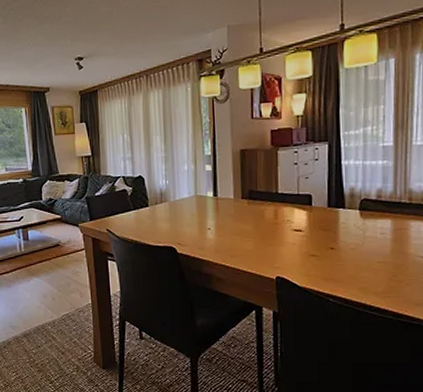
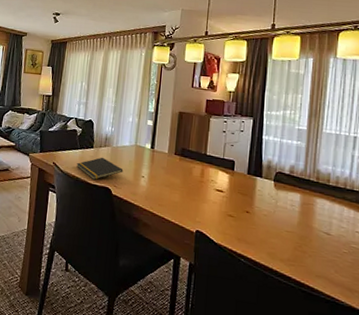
notepad: none [133,214,186,241] -> present [76,157,123,180]

